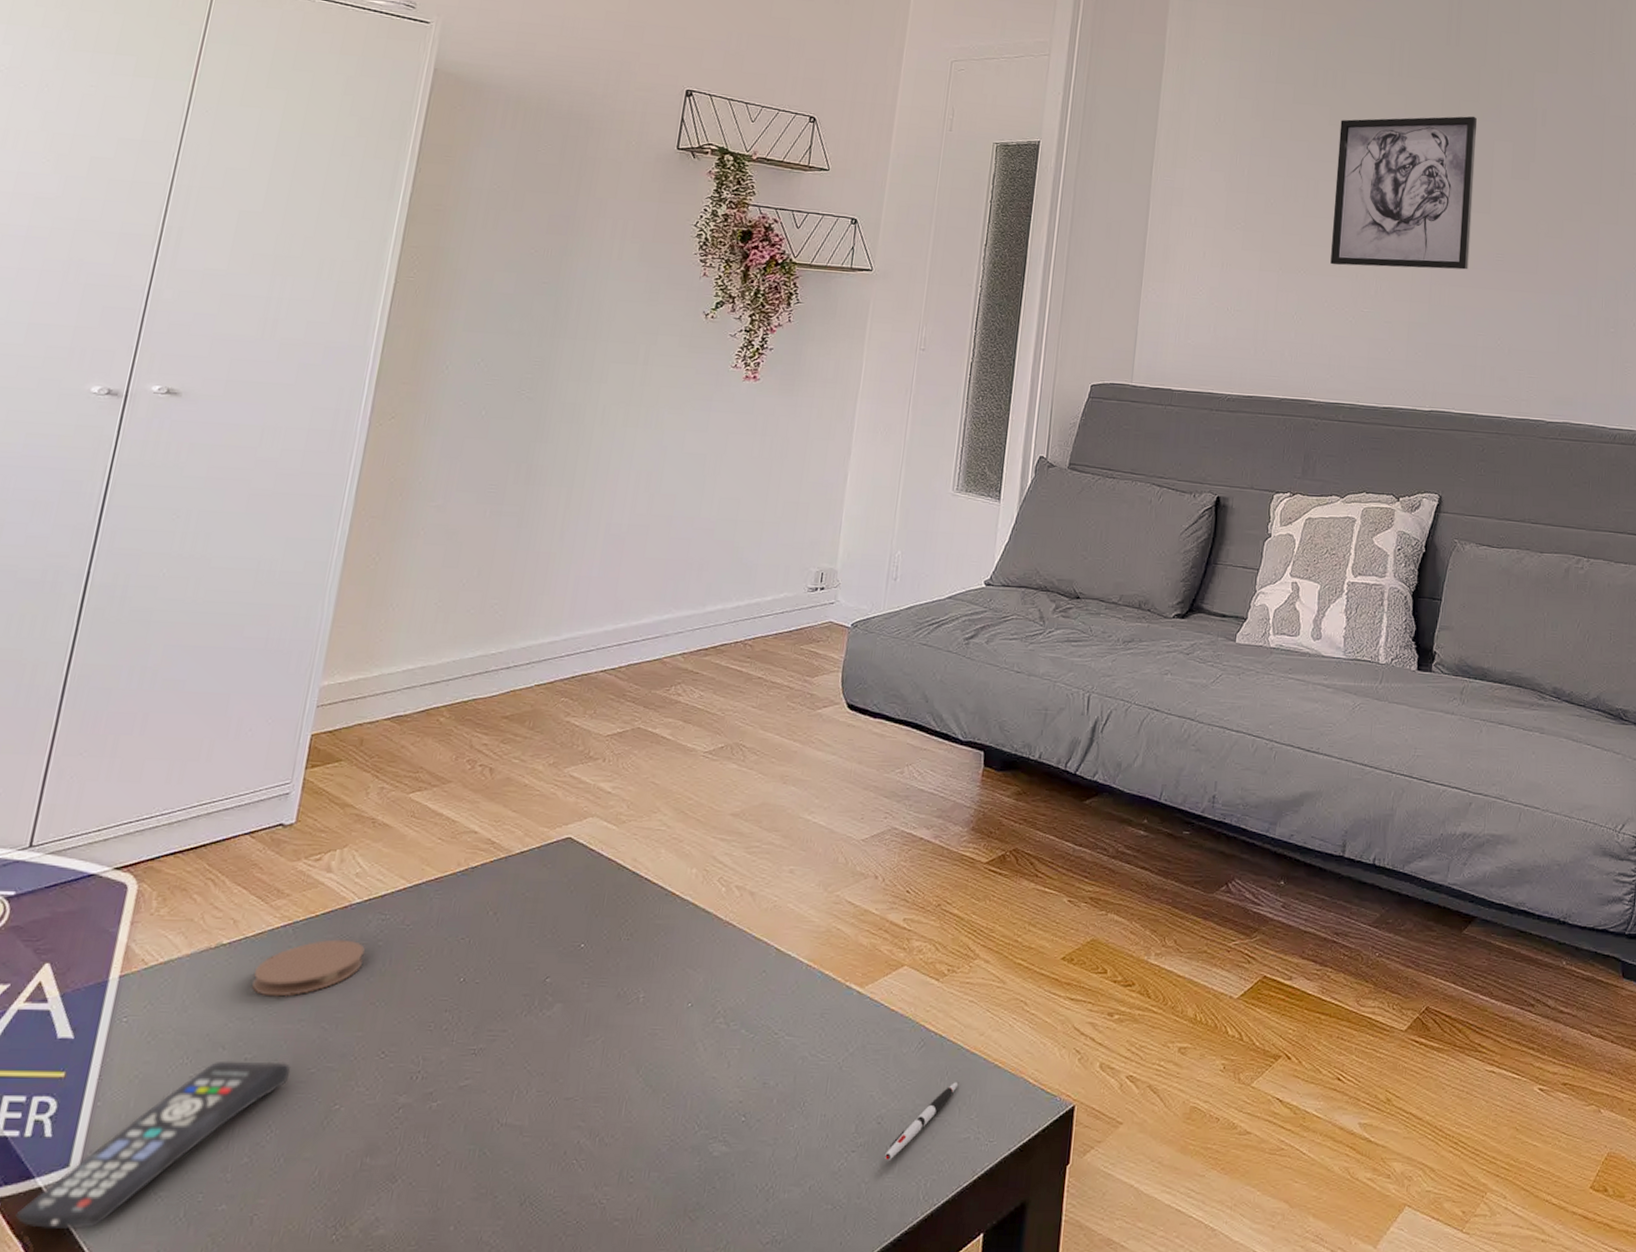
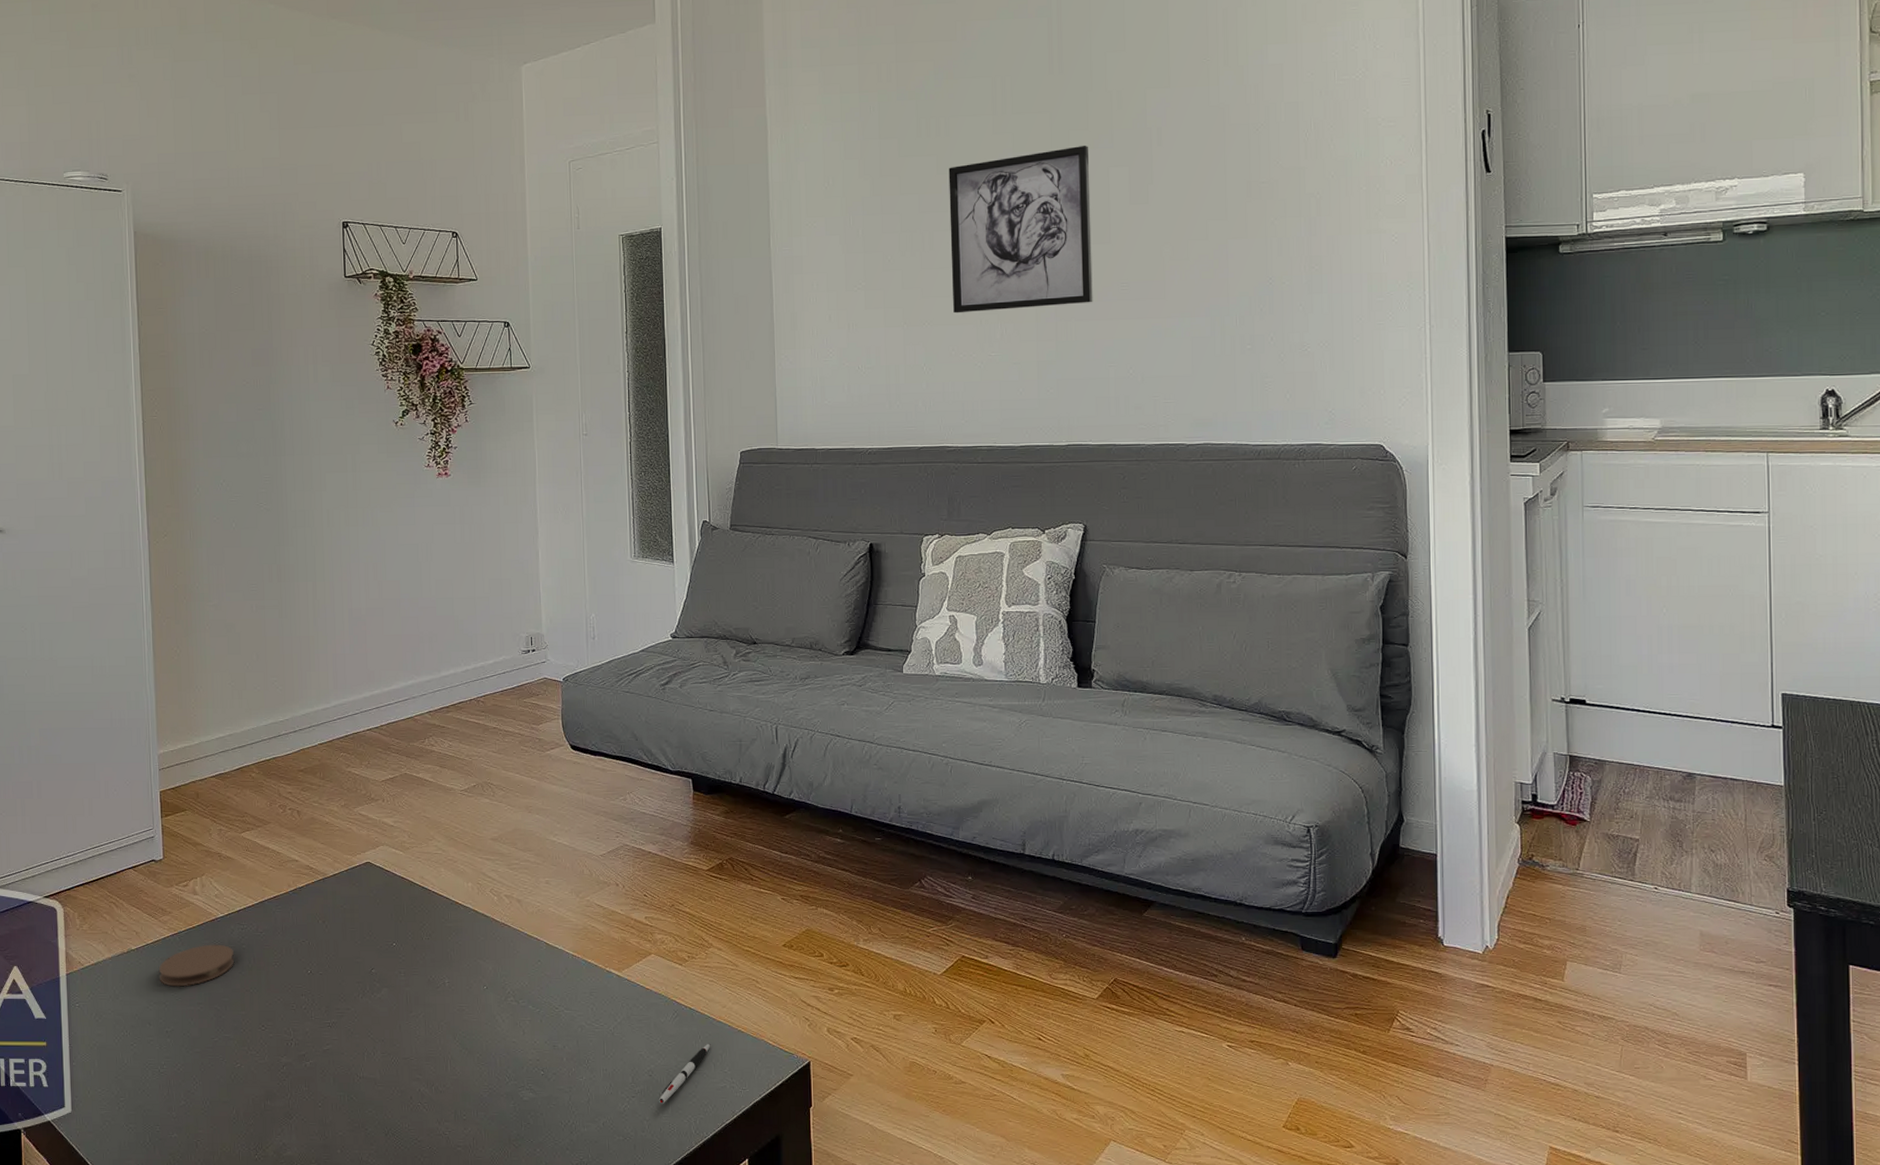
remote control: present [15,1060,291,1230] -> none [37,1033,200,1150]

